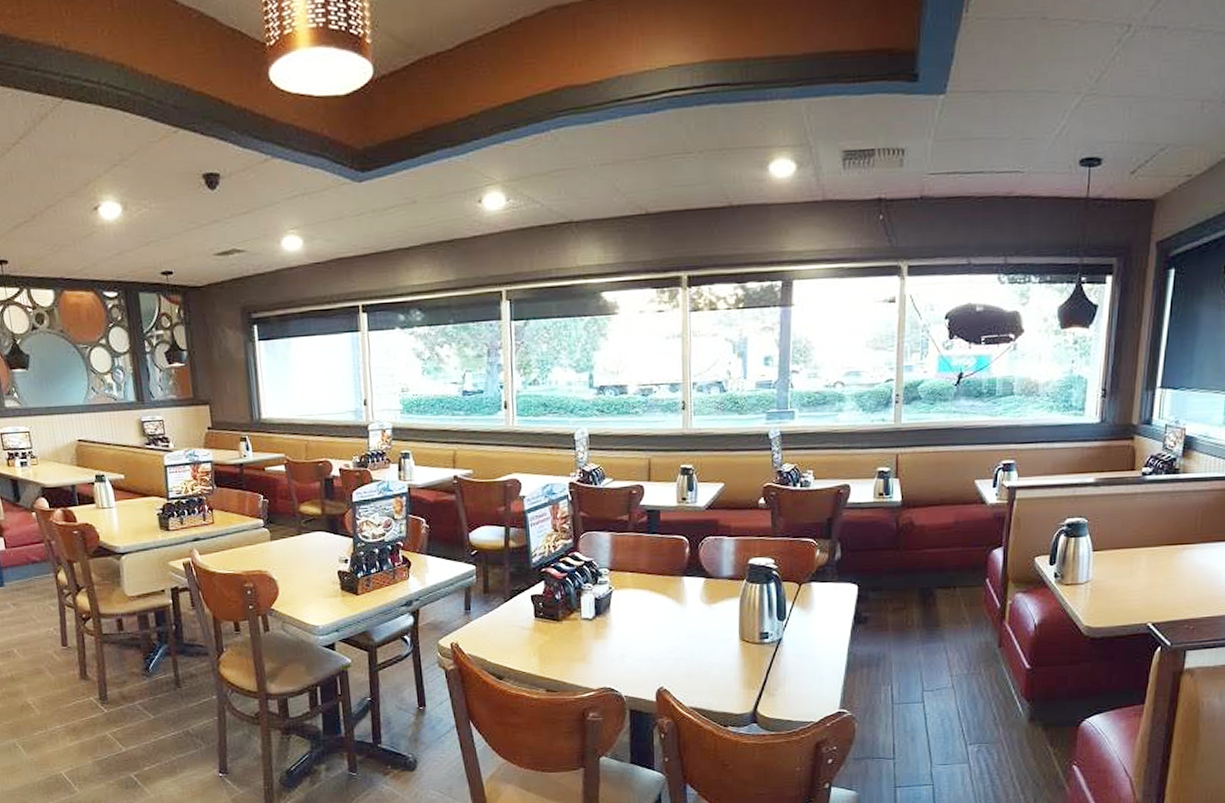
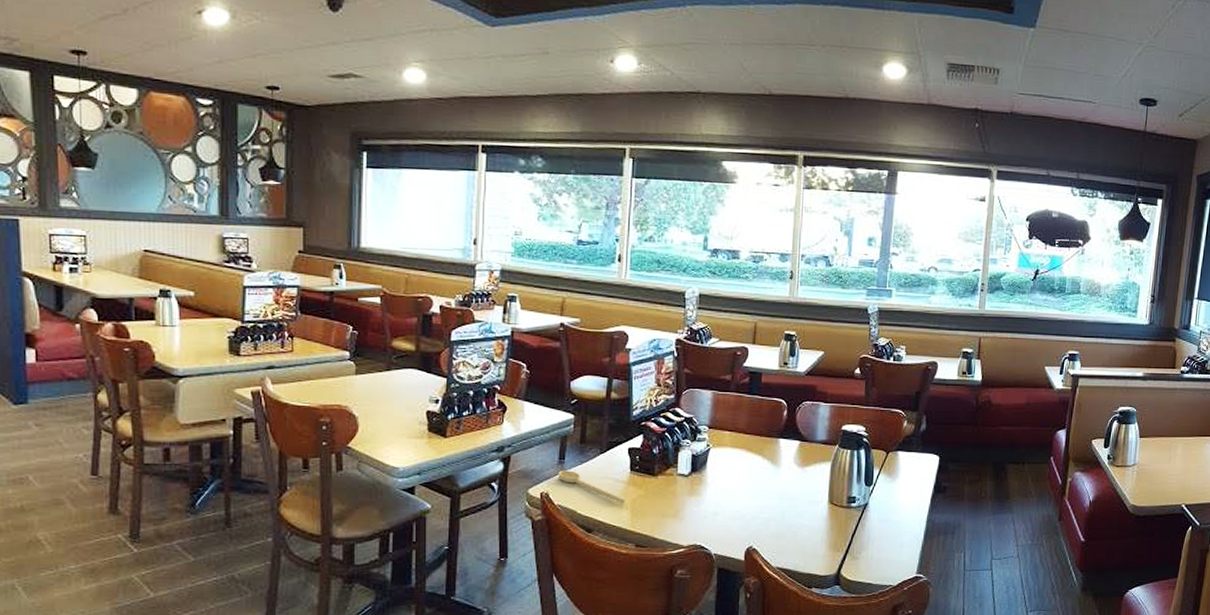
spoon: none [465,620,533,650] -> present [558,470,626,504]

